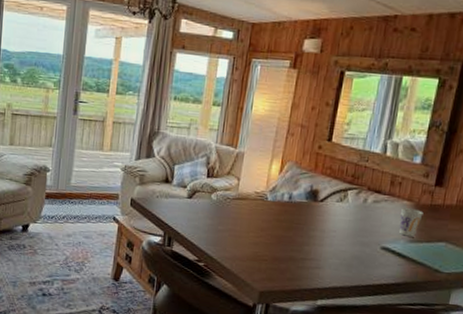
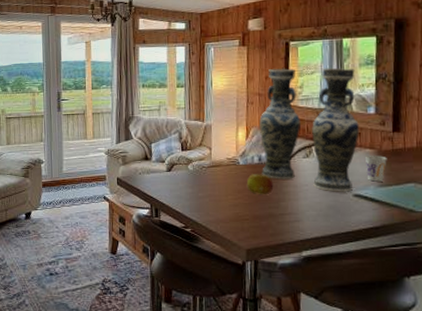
fruit: none [271,212,300,236] -> present [246,174,274,194]
vase: none [290,98,409,244] -> present [259,67,359,192]

